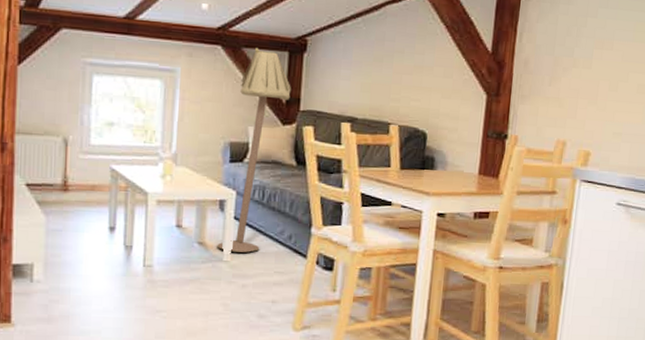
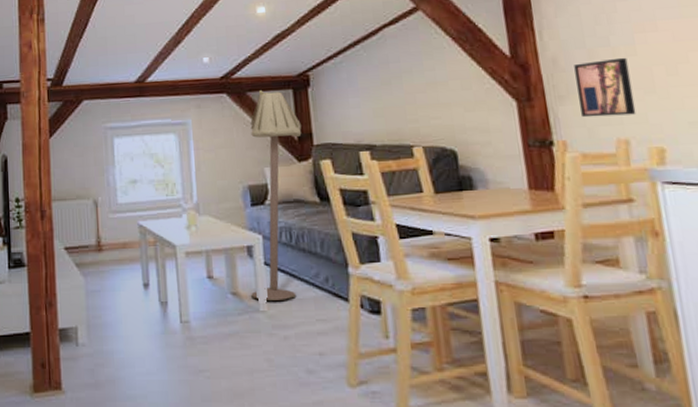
wall art: none [535,68,583,121] -> present [574,57,636,118]

